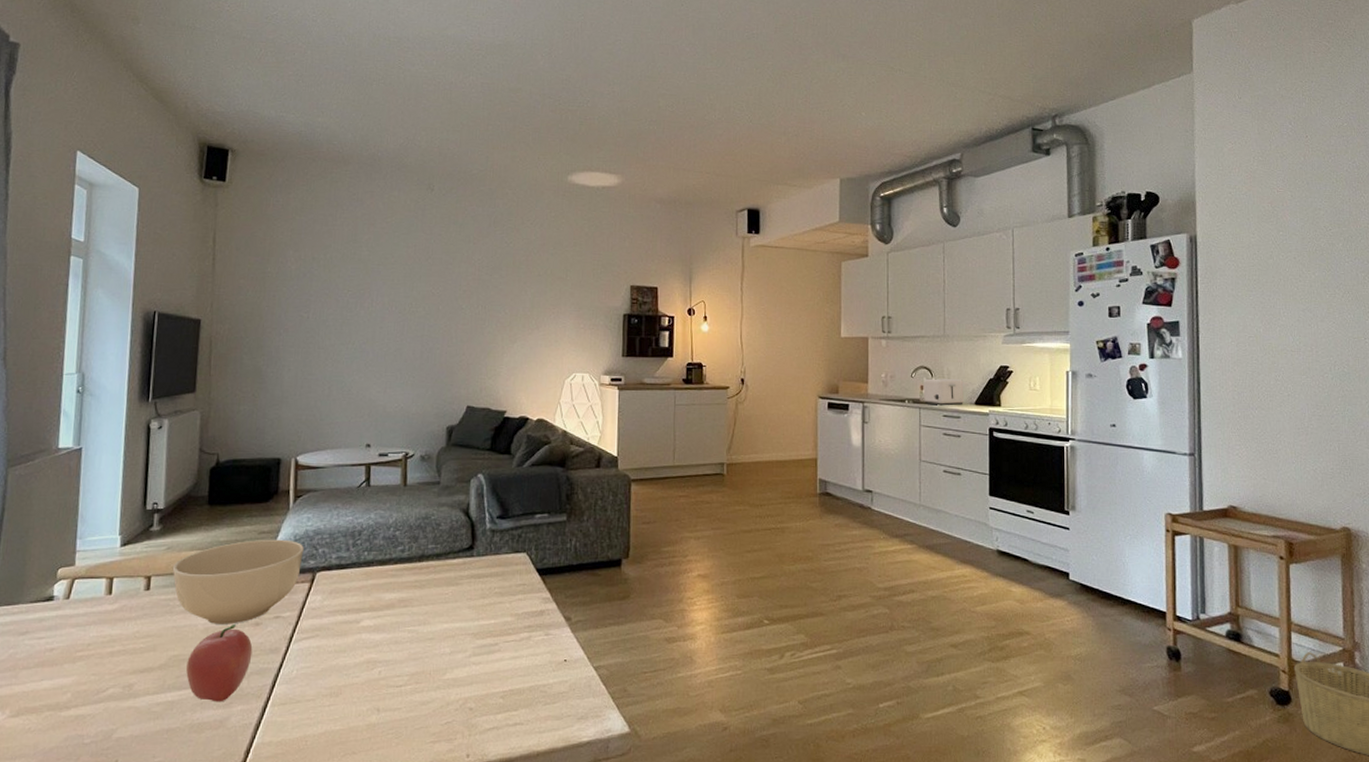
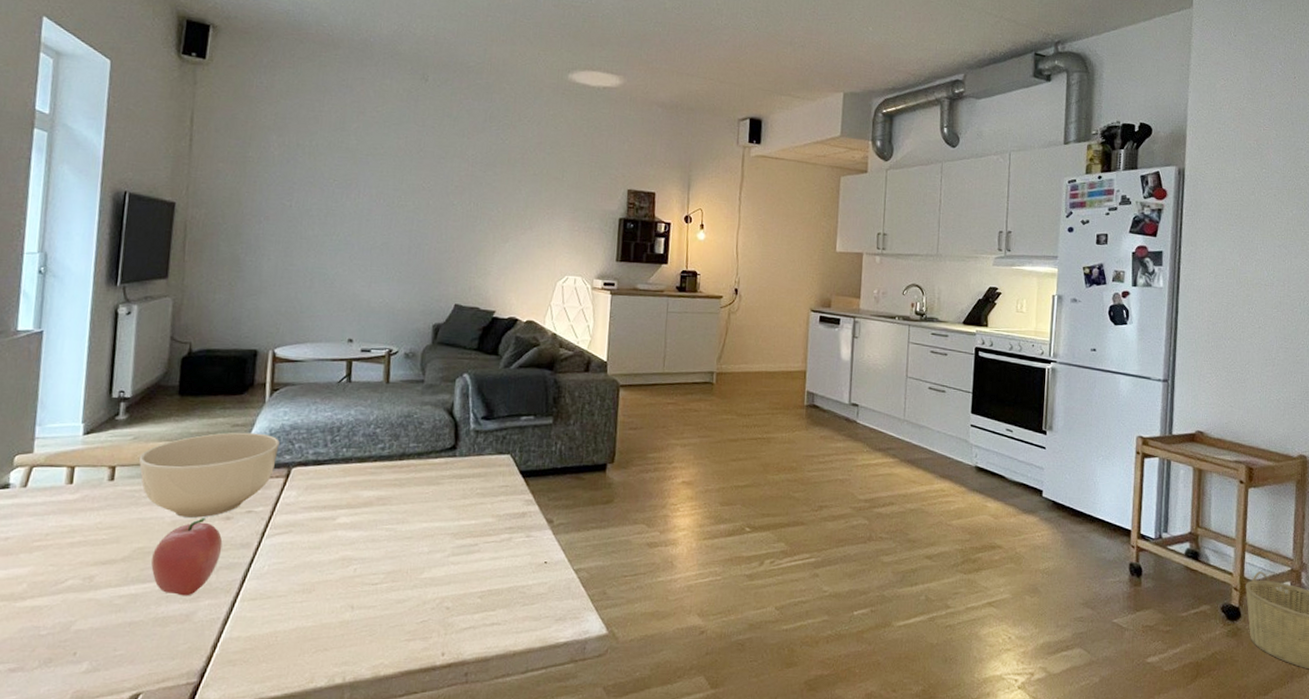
toaster: present [923,378,964,406] -> none [913,296,953,325]

